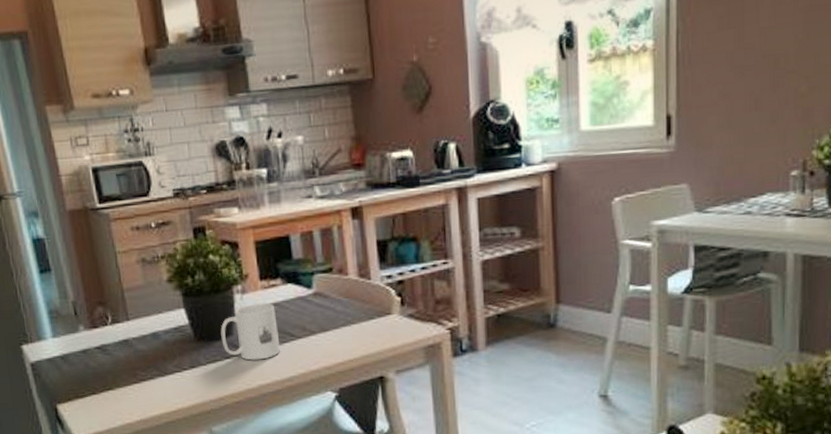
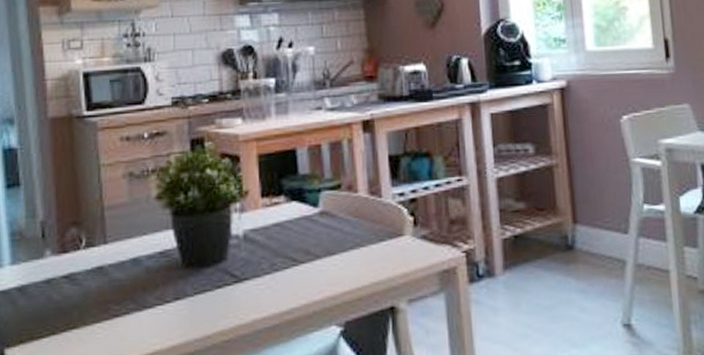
mug: present [220,302,281,361] -> none [213,222,281,290]

